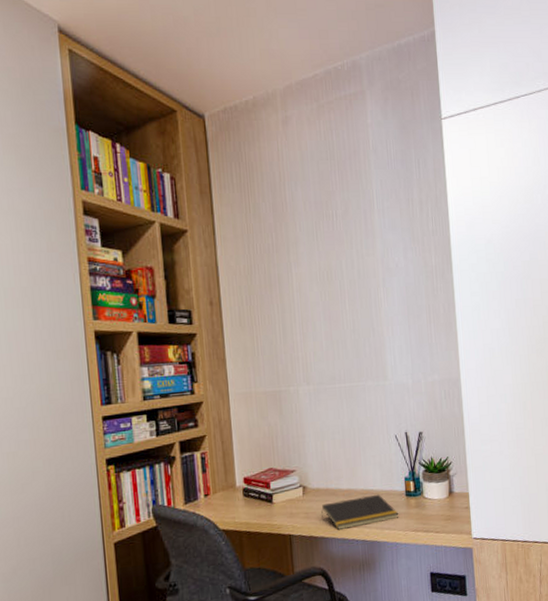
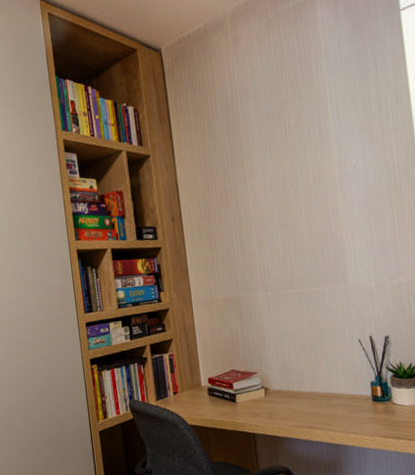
notepad: present [321,494,399,530] -> none [284,398,366,431]

